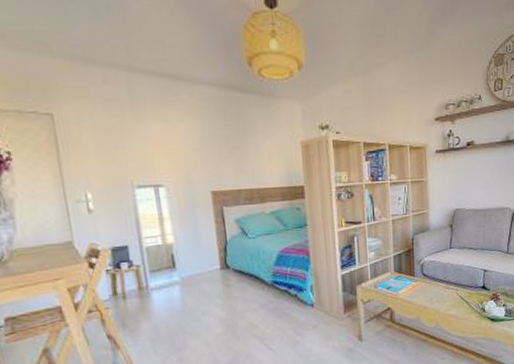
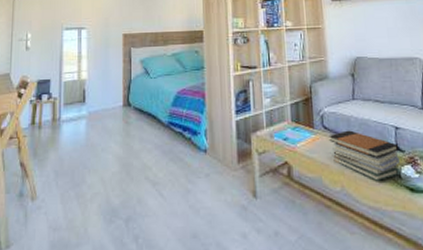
book stack: none [427,275,486,316] -> present [329,130,400,181]

